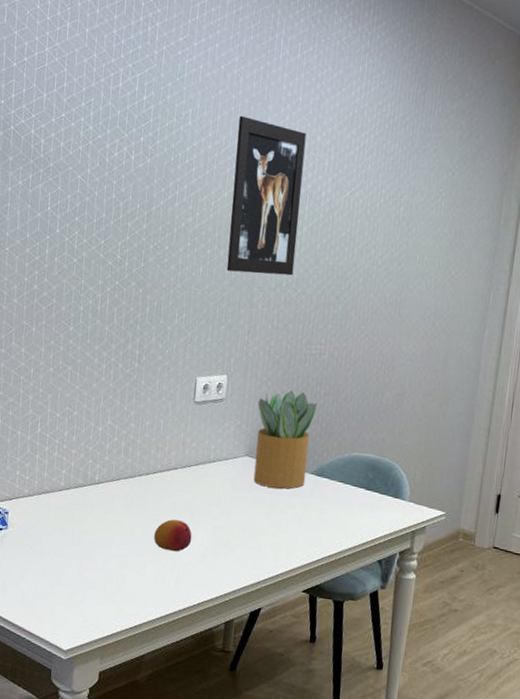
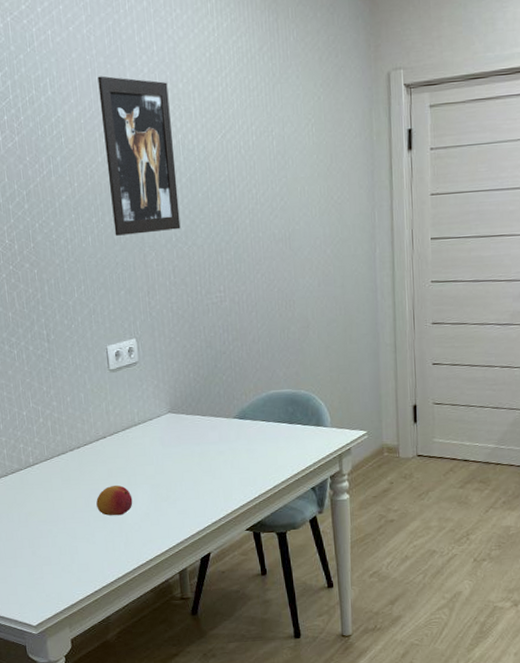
potted plant: present [253,390,317,489] -> none [170,341,230,439]

